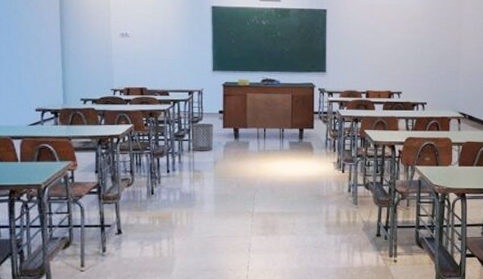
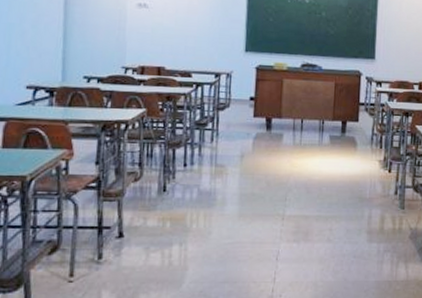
waste bin: present [191,124,214,151] -> none [215,111,243,143]

